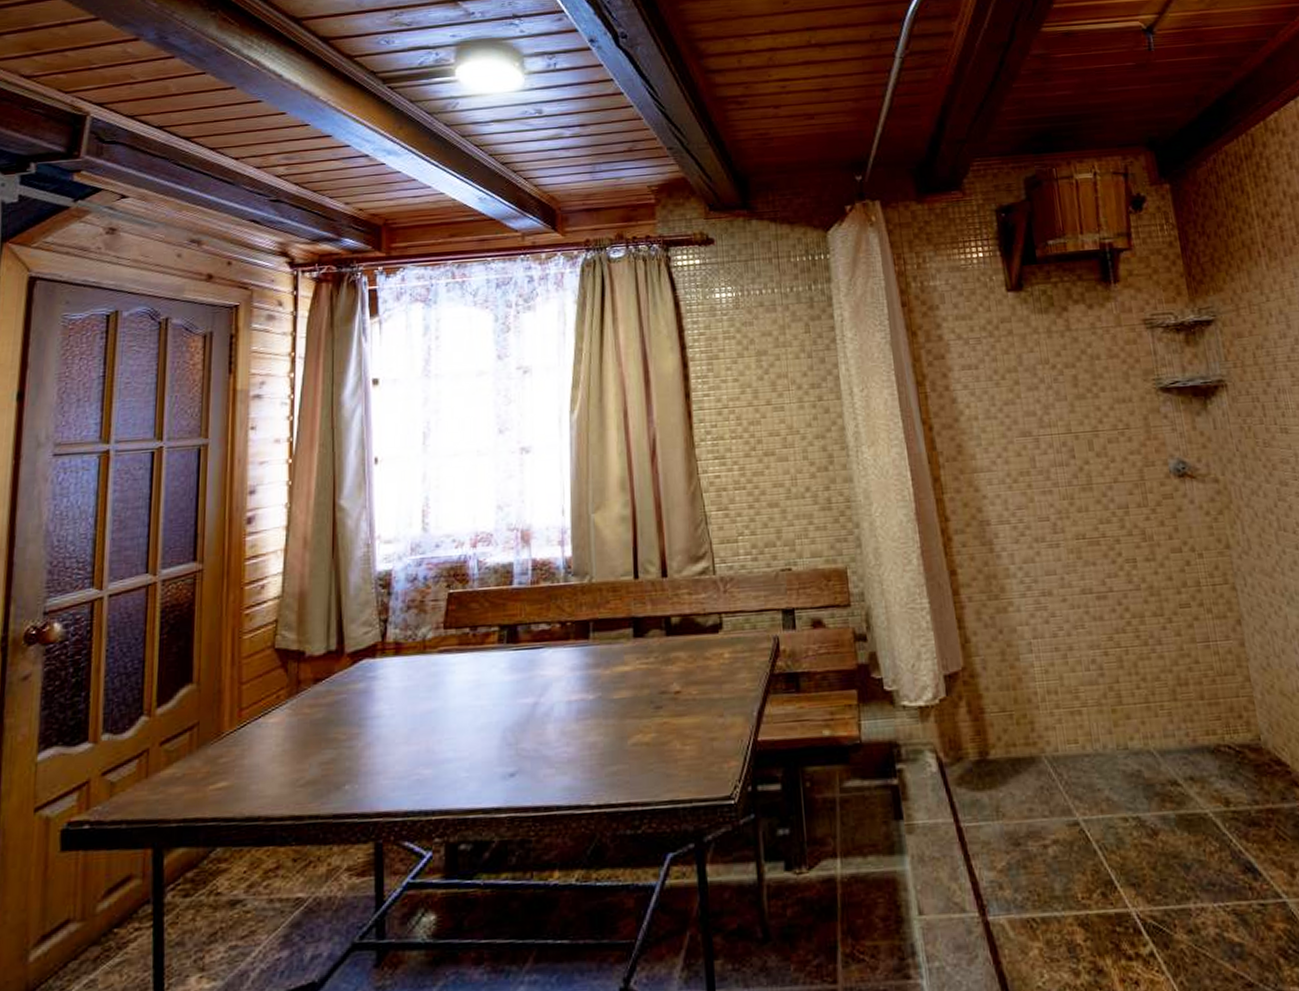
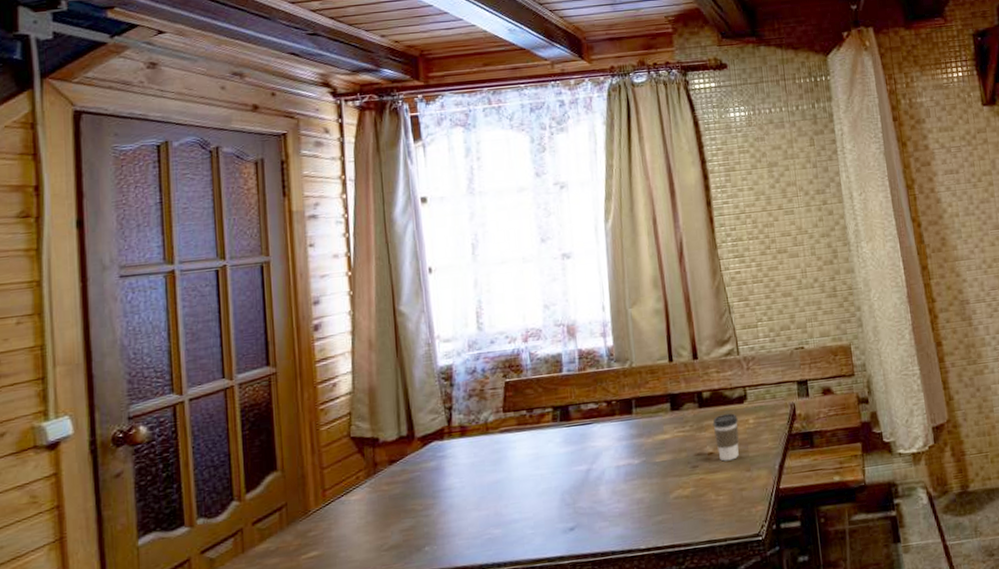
coffee cup: none [681,645,712,703] -> present [712,413,739,461]

